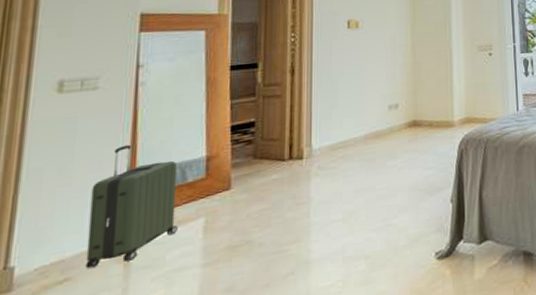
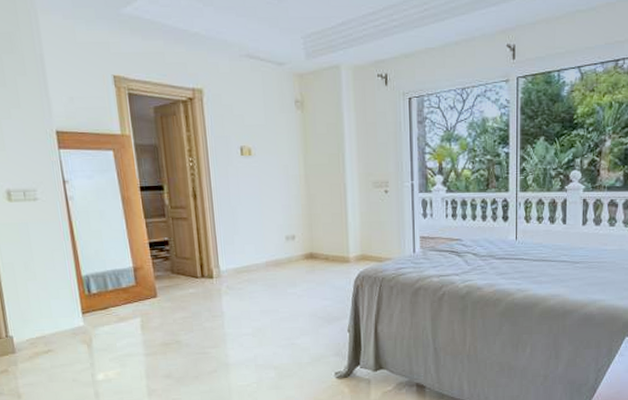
suitcase: present [85,144,178,268] -> none [51,251,122,345]

